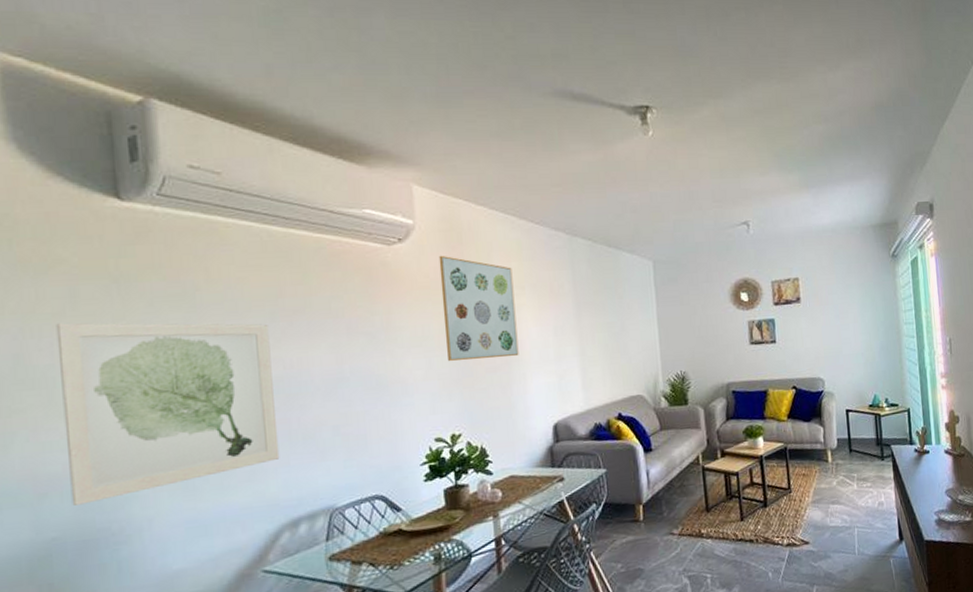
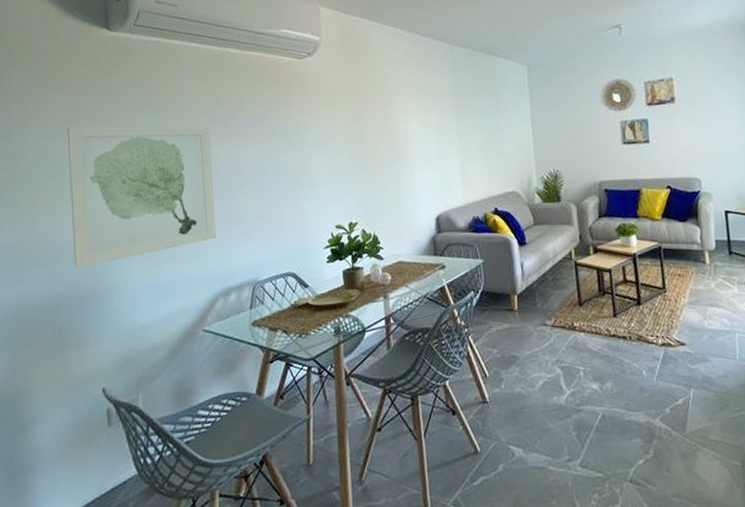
wall art: present [438,255,519,361] -> none [340,66,406,158]

